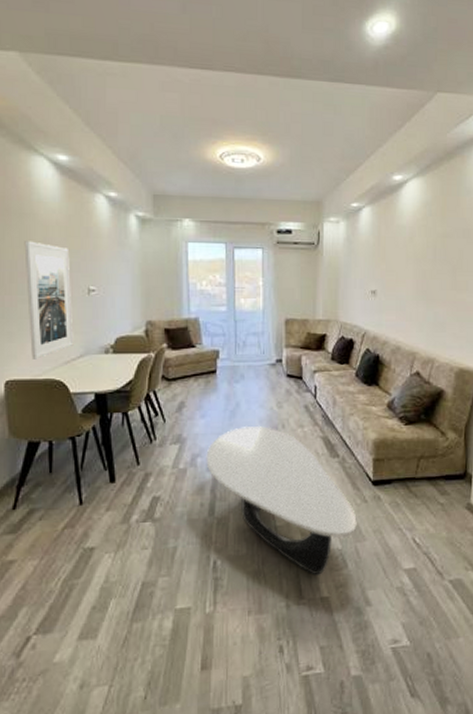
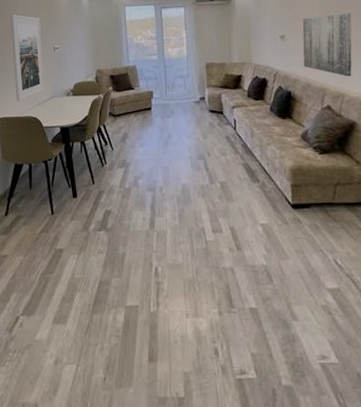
coffee table: present [206,426,357,576] -> none [146,154,280,288]
wall art: none [394,269,448,340] -> present [302,13,352,77]

